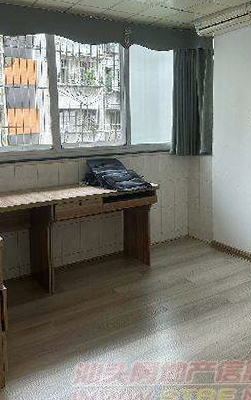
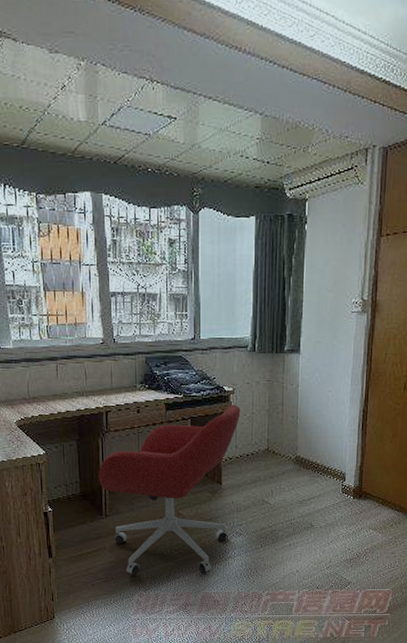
office chair: none [46,197,165,348] -> present [98,404,241,576]

